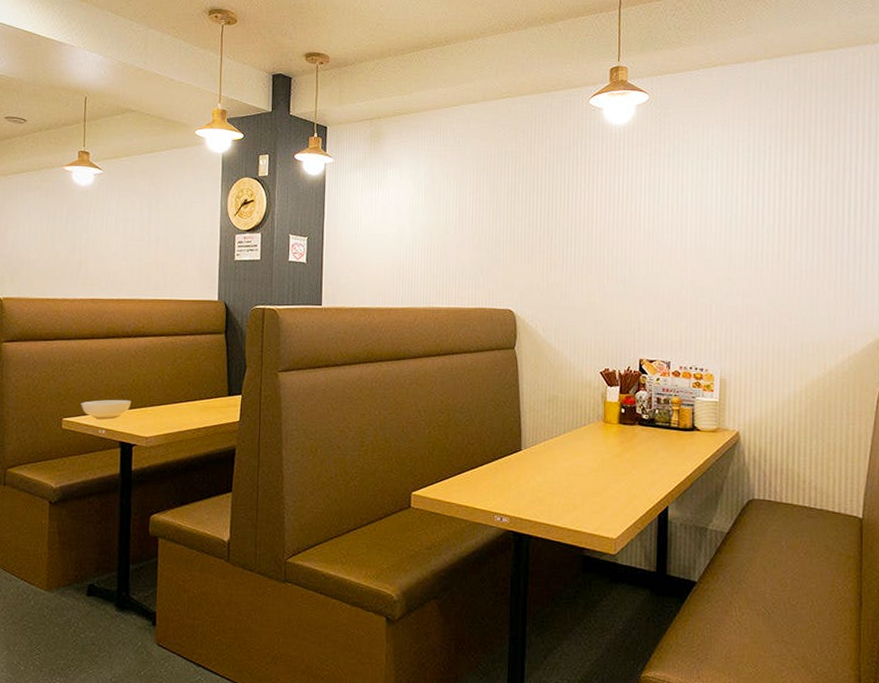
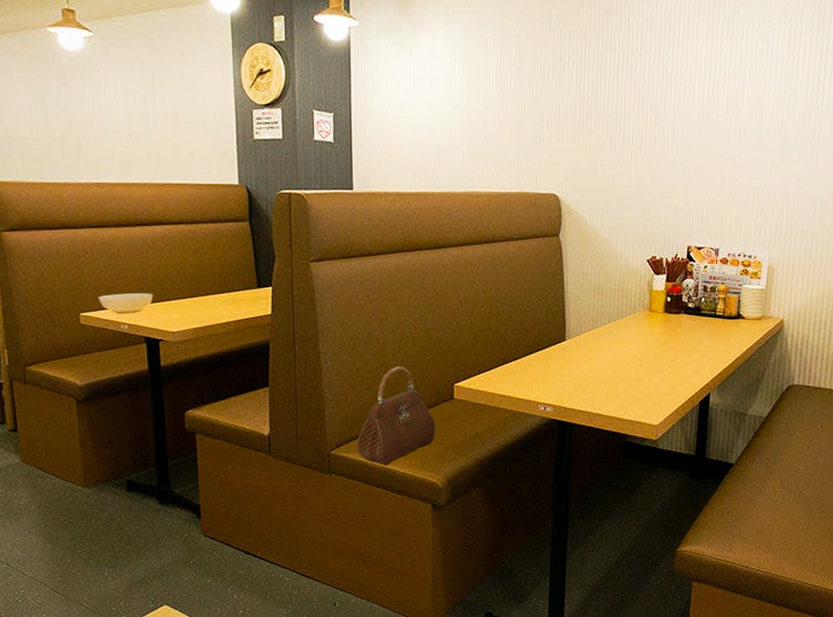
handbag: none [314,474,392,575] -> present [358,366,436,465]

